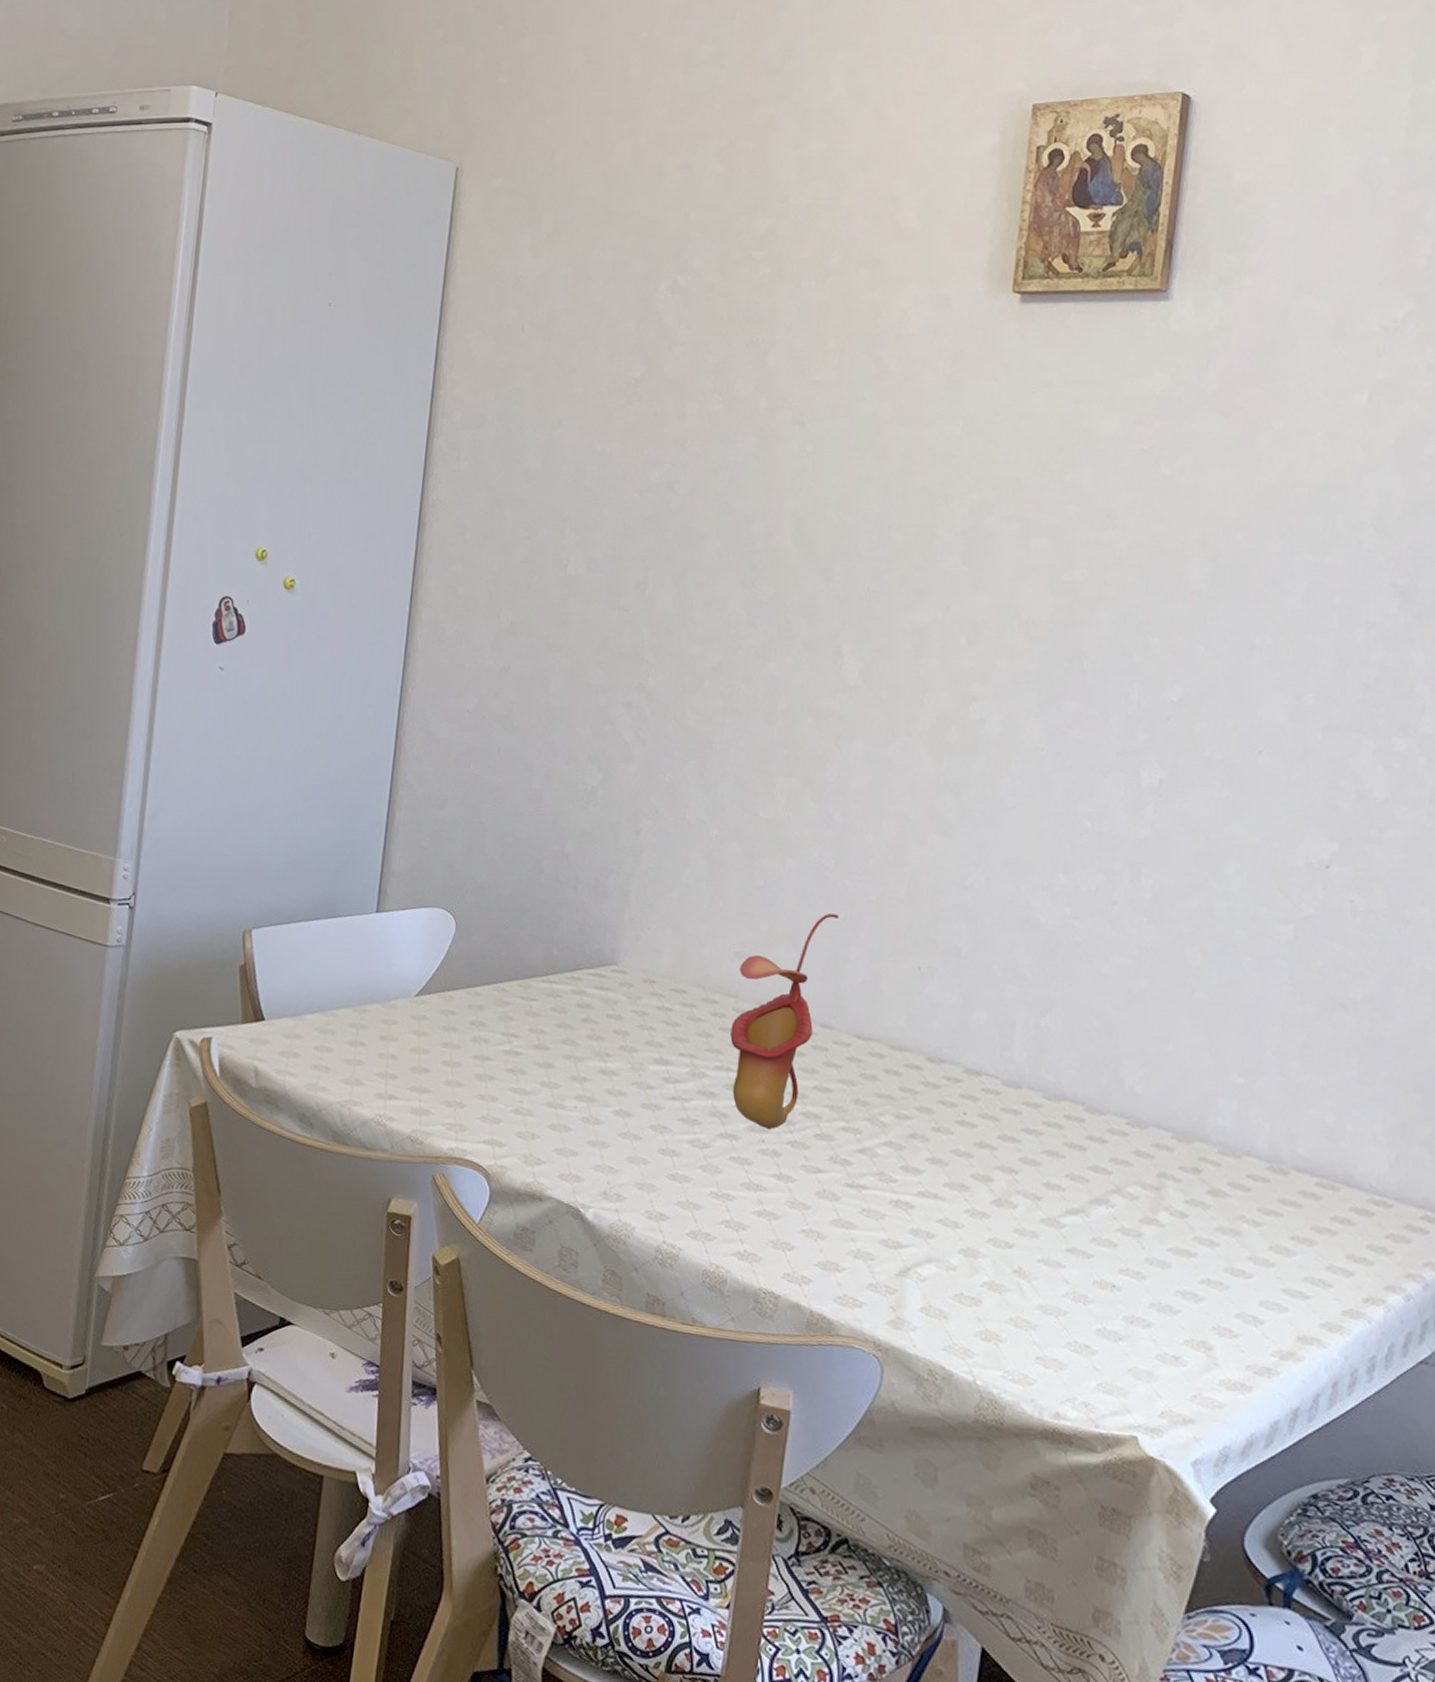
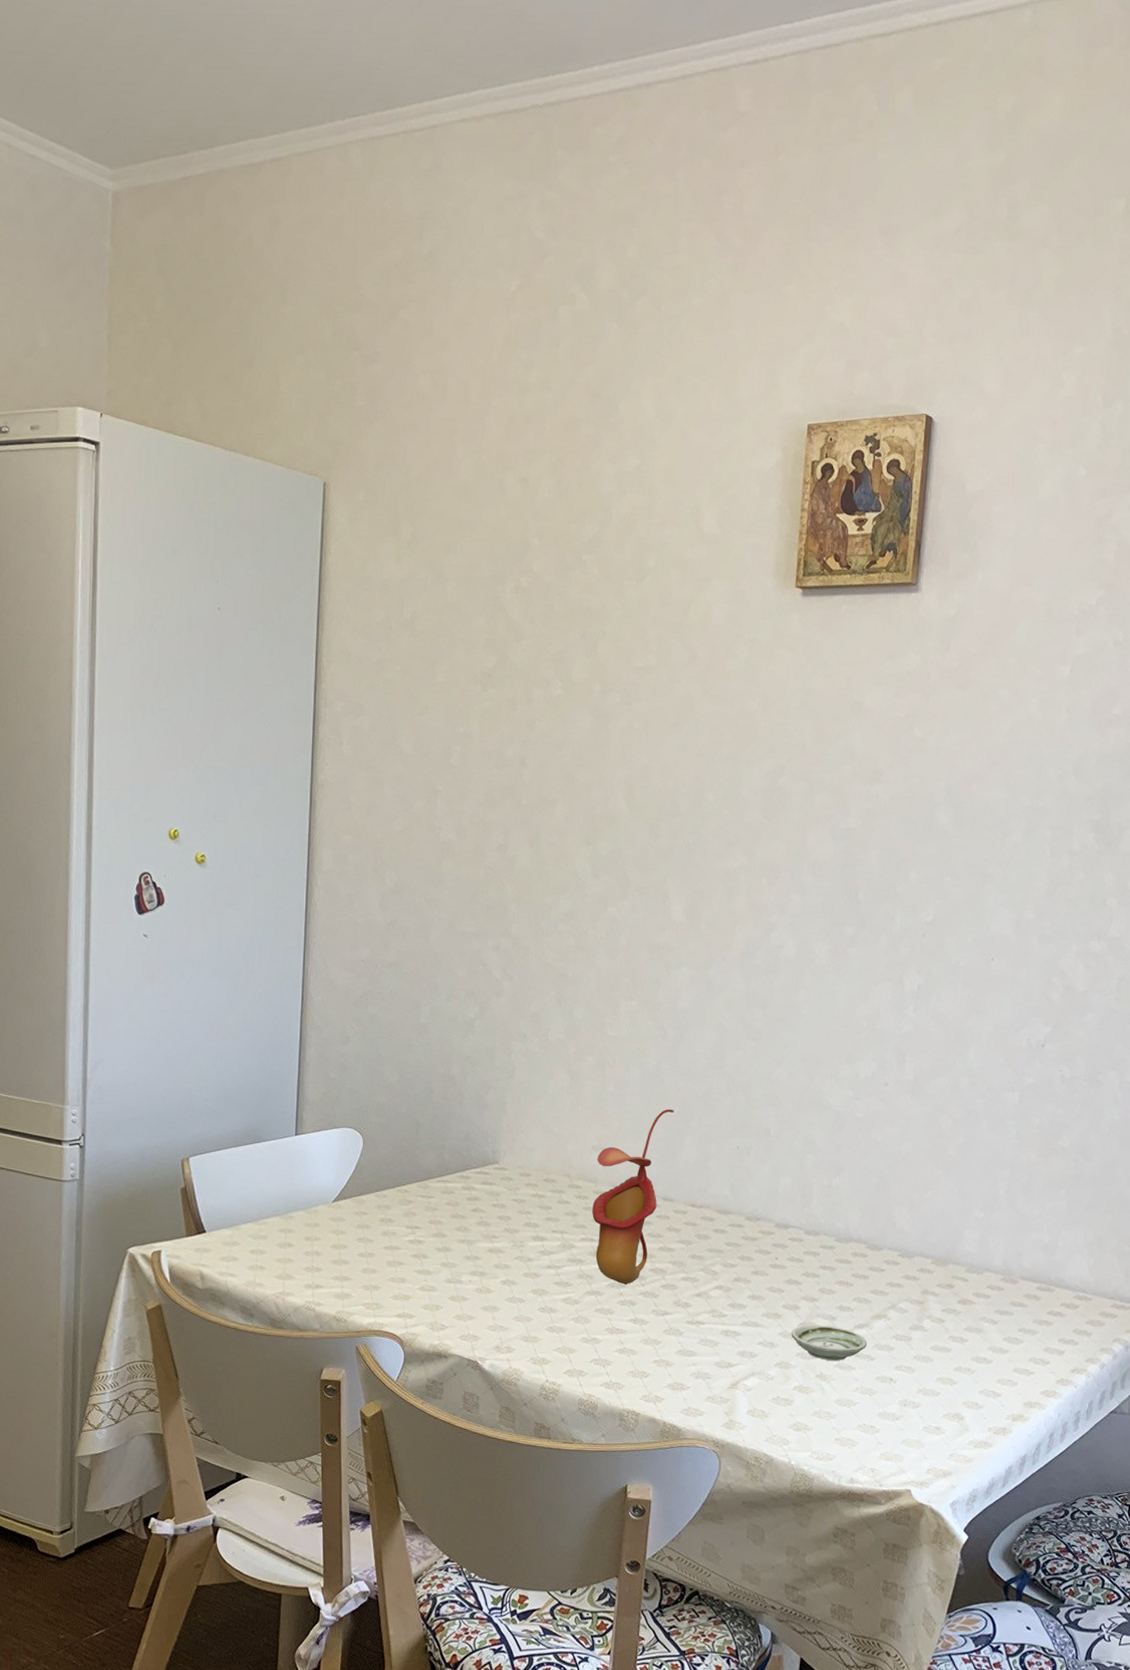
saucer: none [981,1203,1083,1255] -> present [791,1325,867,1361]

